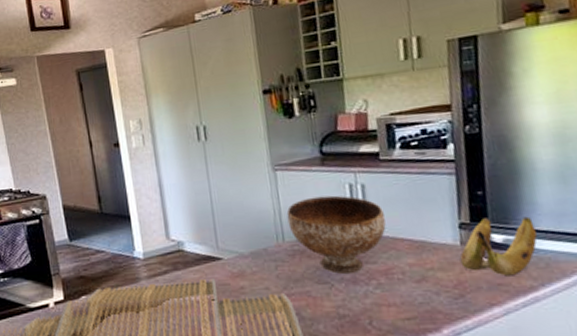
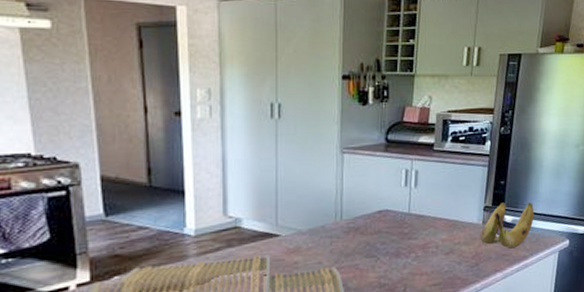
bowl: present [286,195,386,274] -> none [348,179,430,248]

